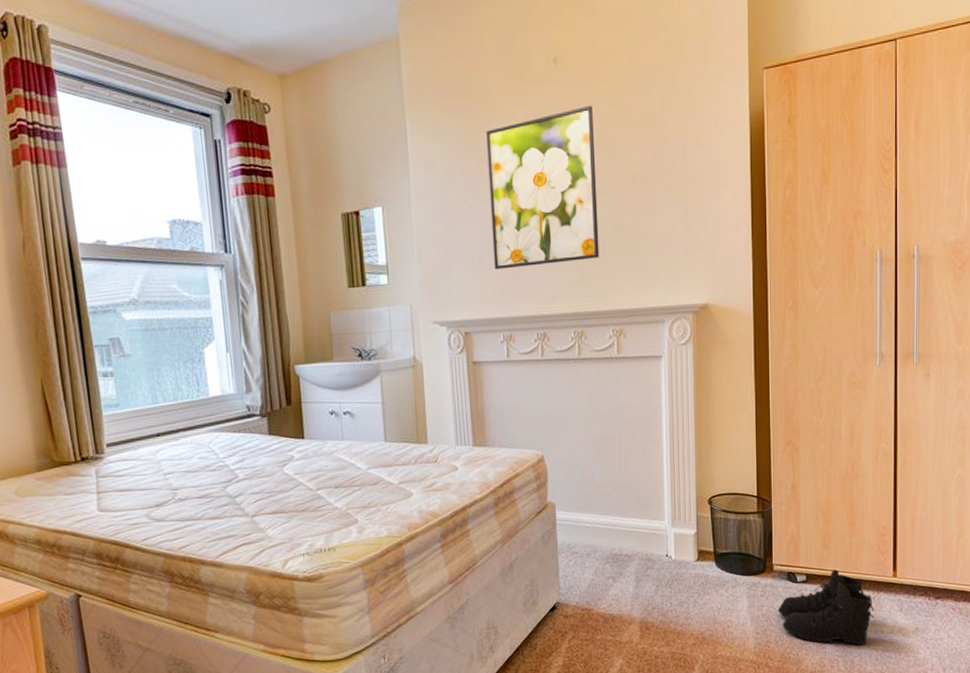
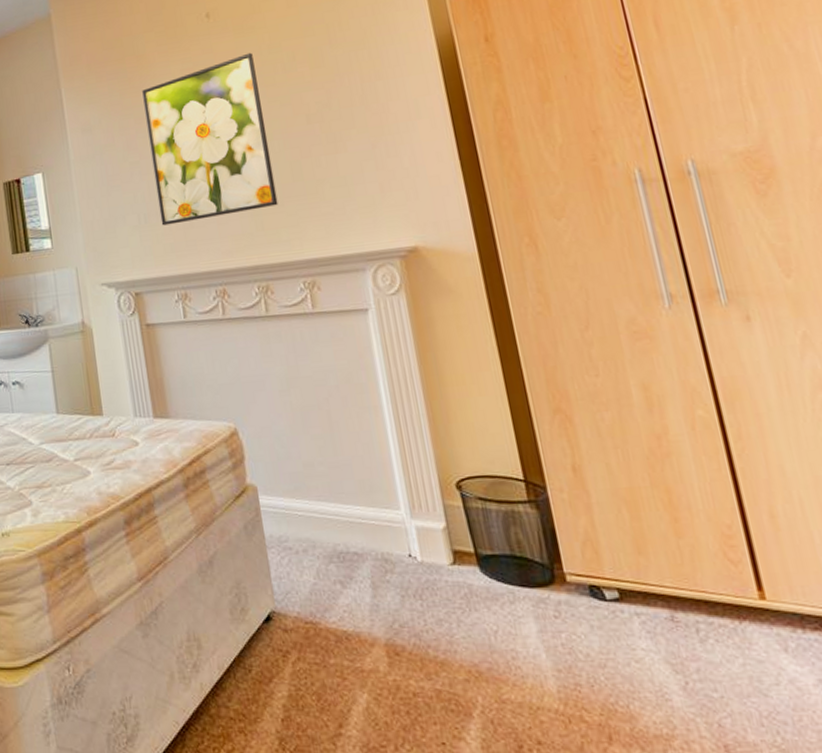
boots: present [778,569,874,645] -> none [584,584,742,700]

